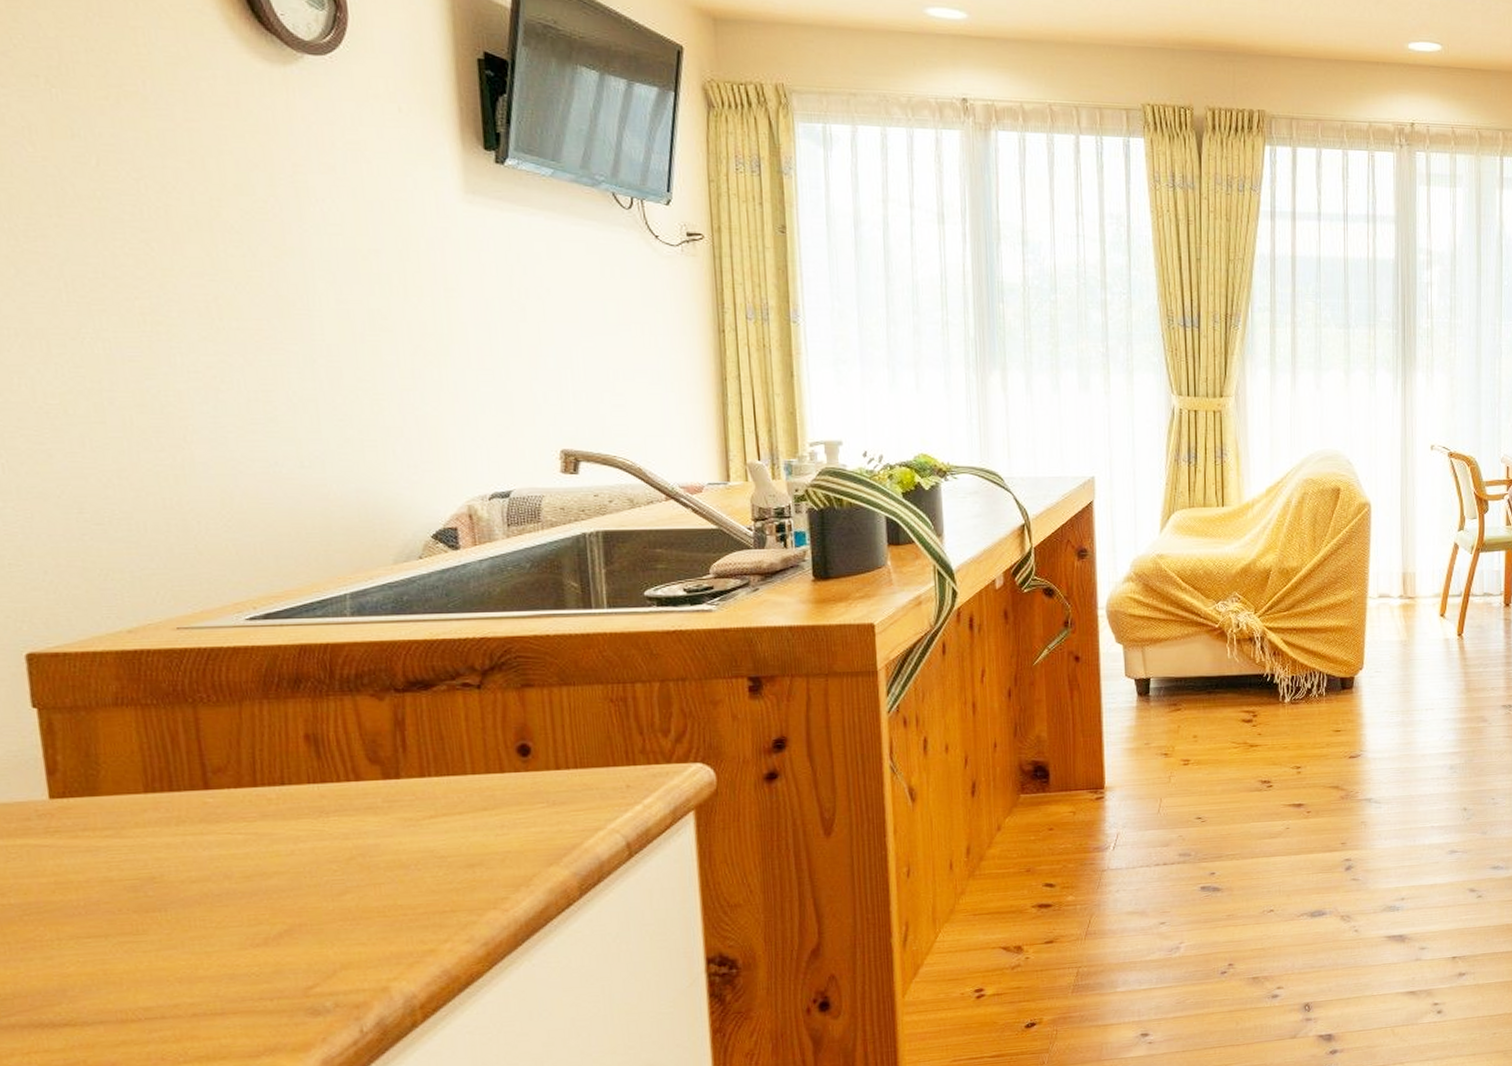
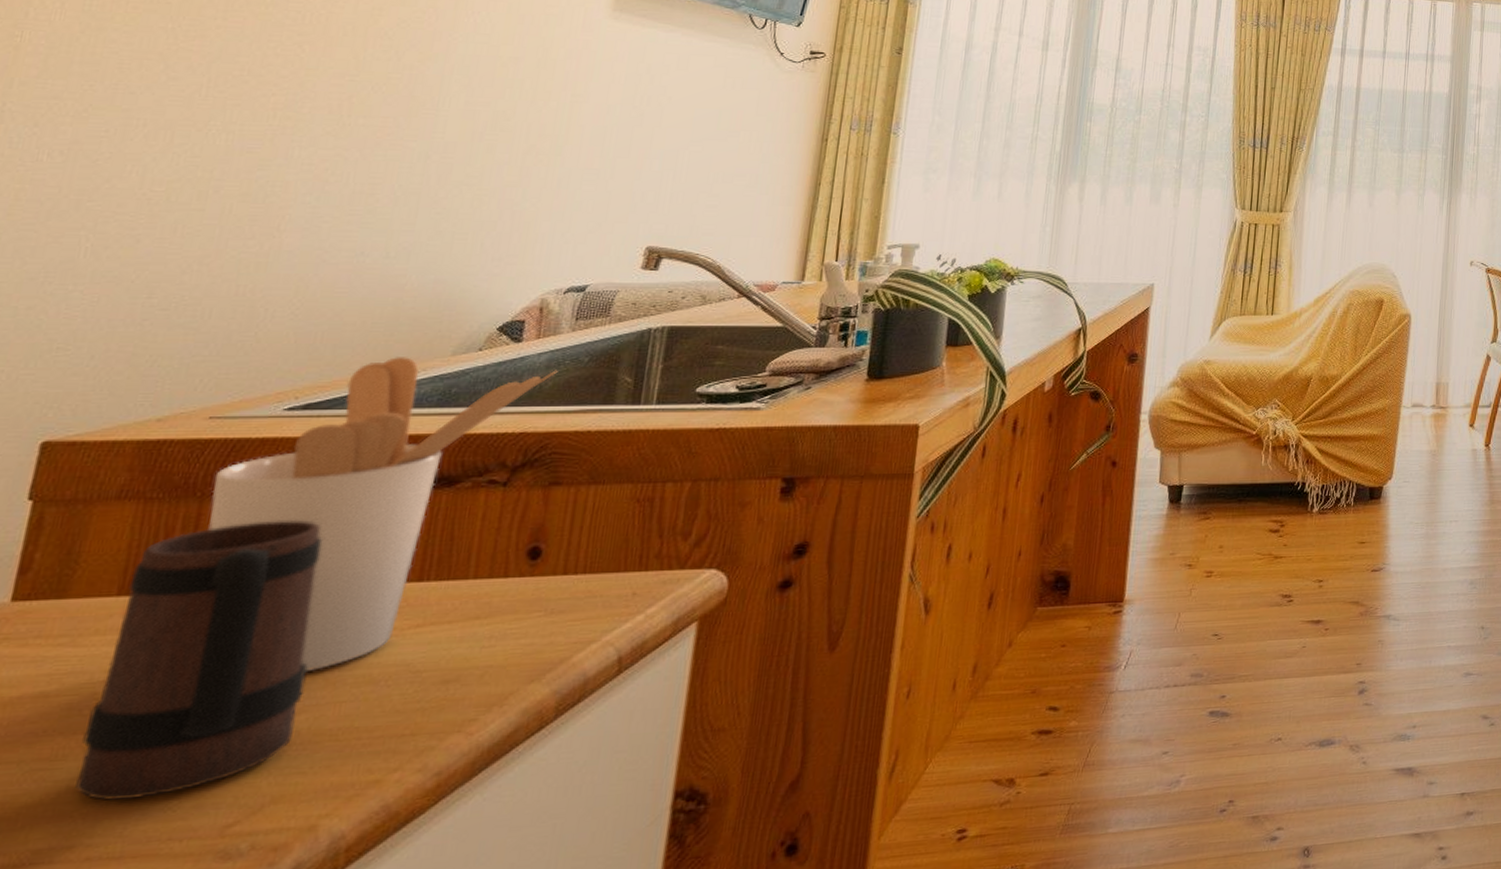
mug: none [151,723,344,968] -> present [75,520,322,801]
utensil holder: none [199,566,503,859] -> present [208,357,558,673]

